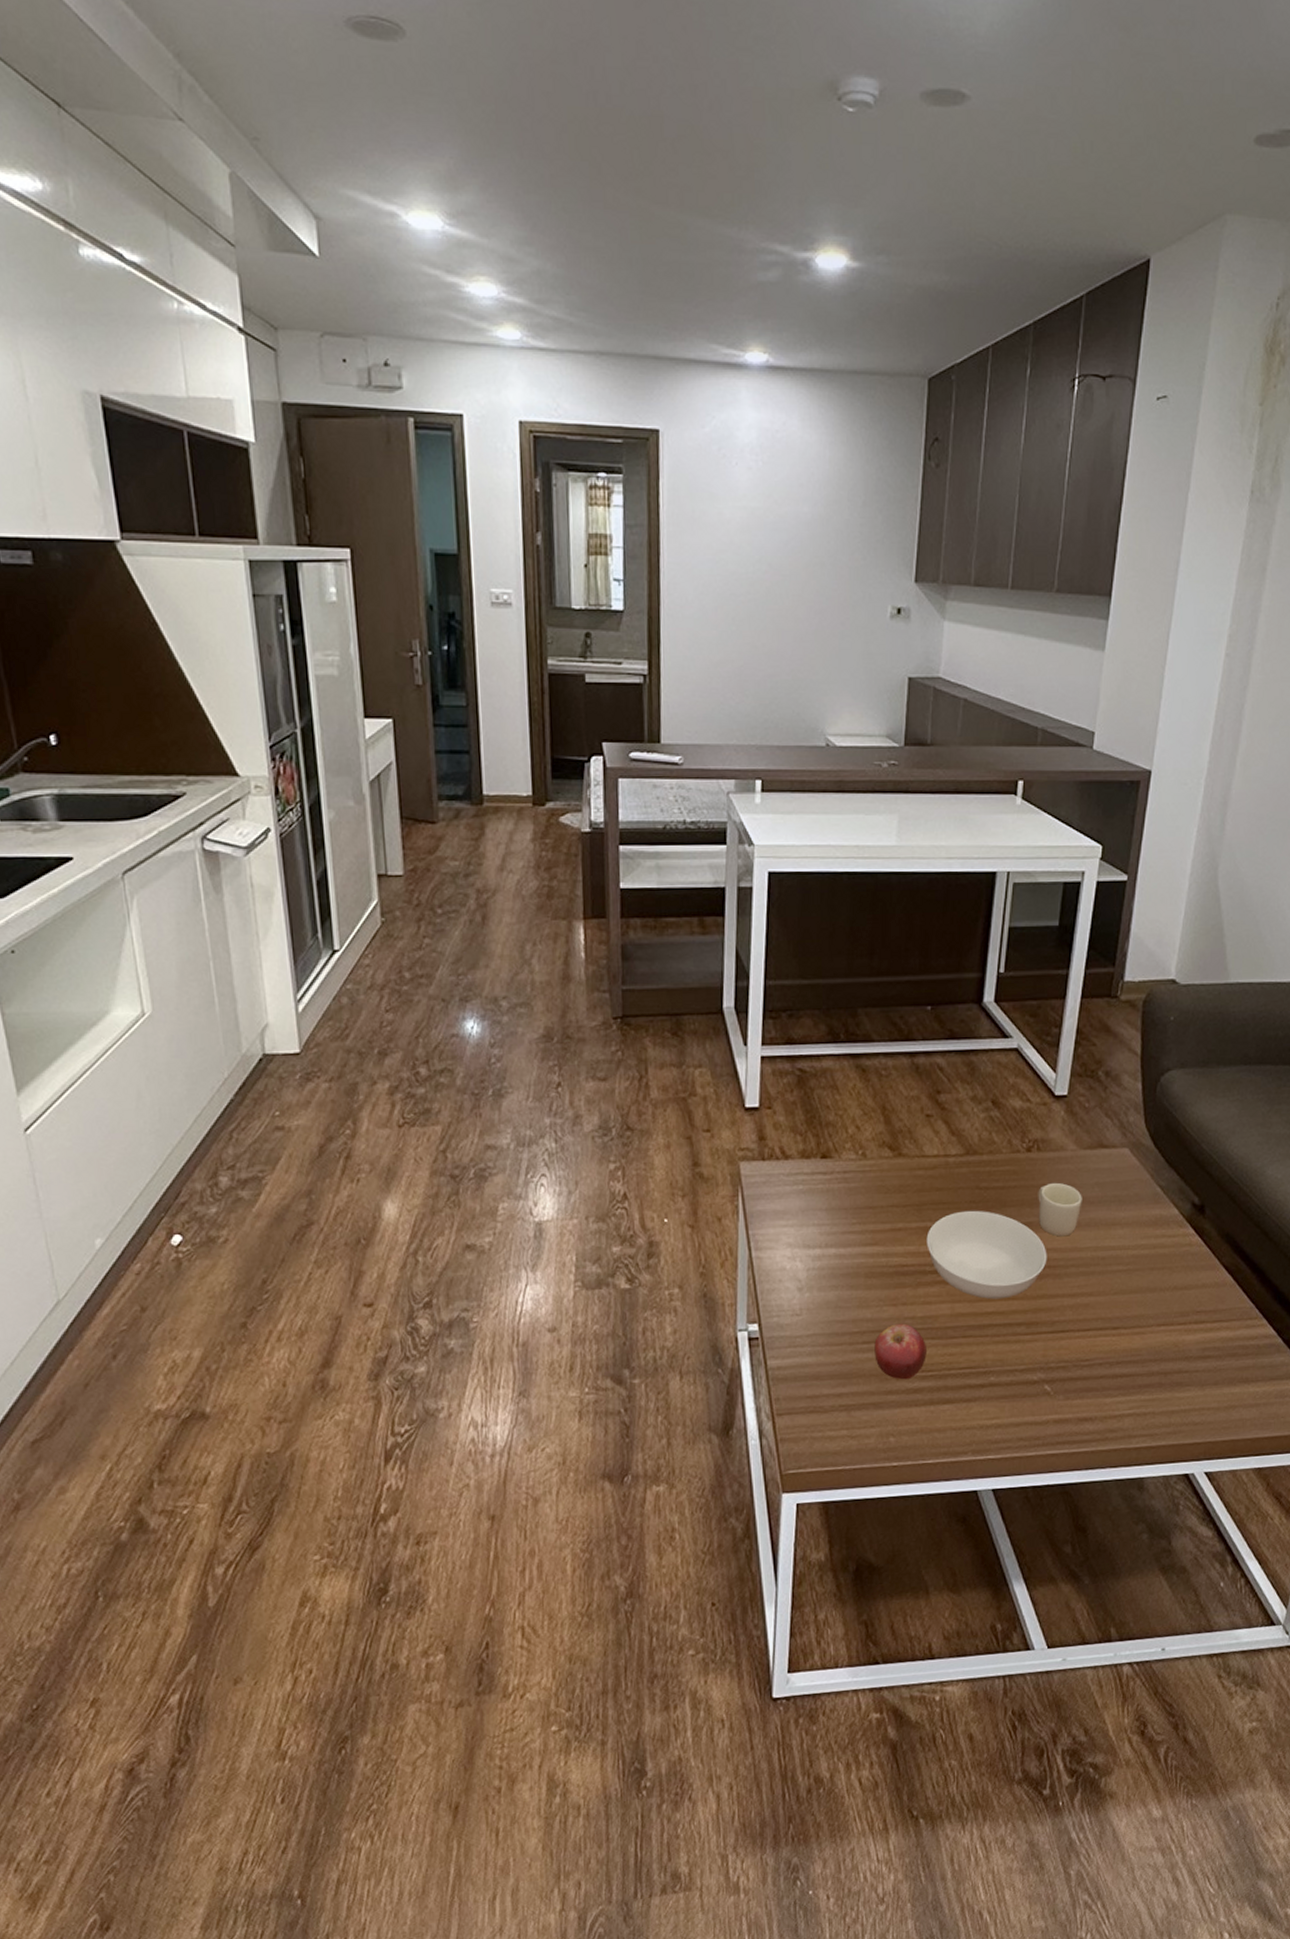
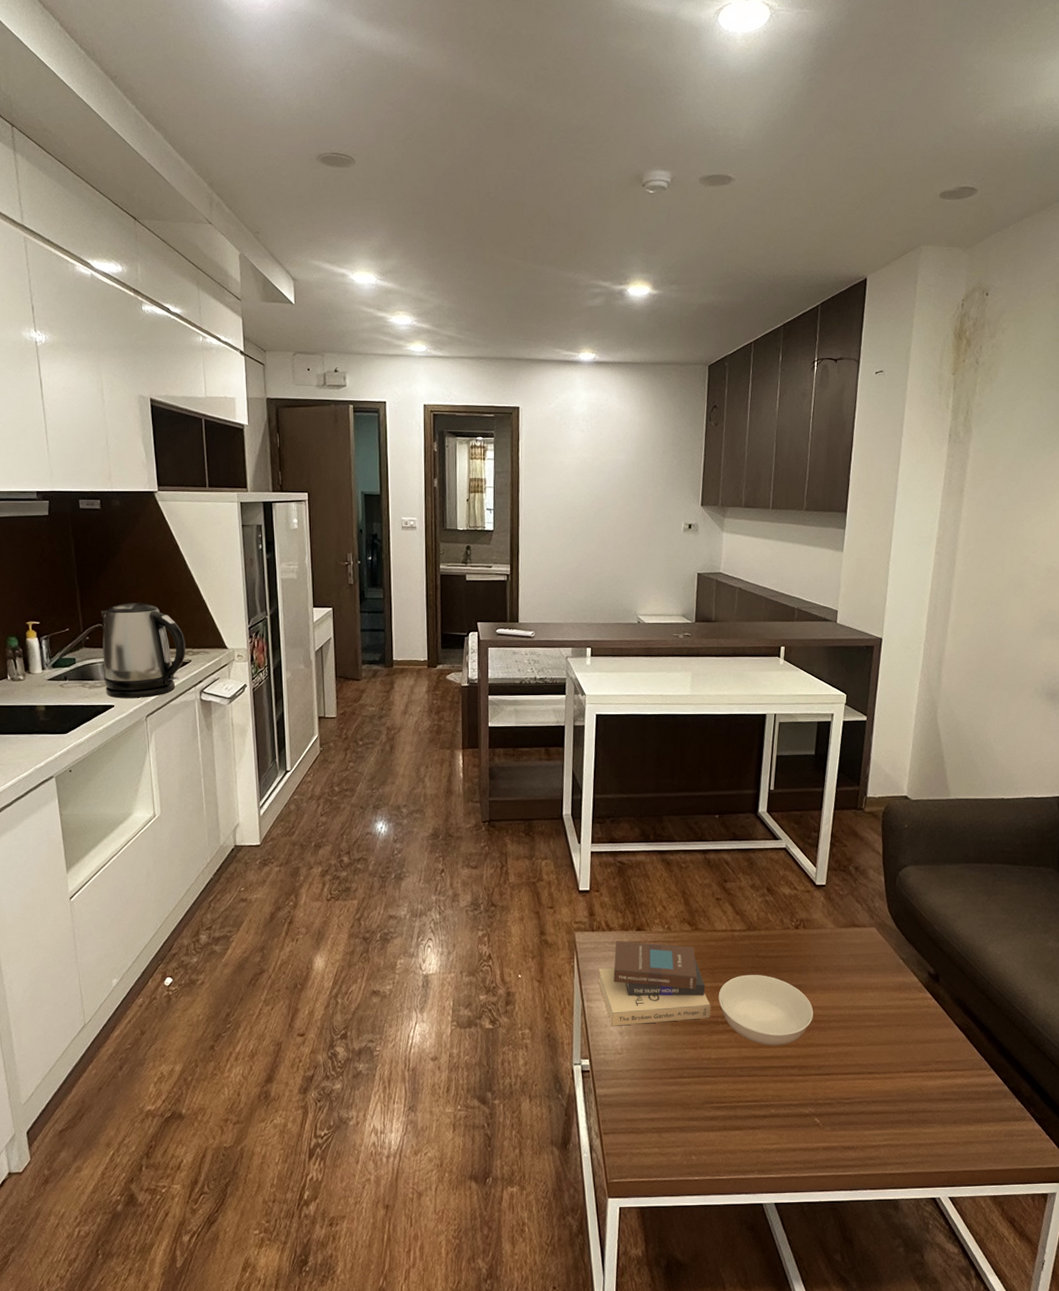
kettle: none [43,707,177,849] -> present [100,603,186,699]
books: none [769,1172,917,1281] -> present [598,941,711,1026]
fruit: present [874,1323,928,1380] -> none [679,1063,721,1109]
cup: present [1038,1182,1082,1237] -> none [805,953,840,997]

